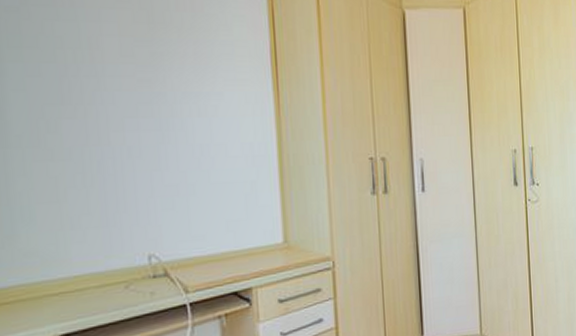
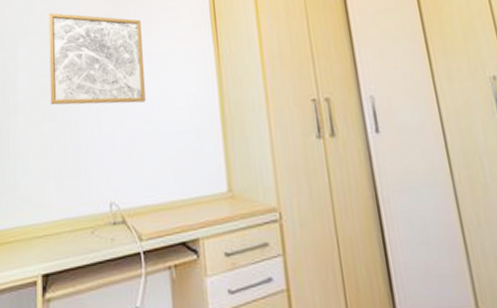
wall art: none [52,21,192,148] -> present [49,12,146,105]

